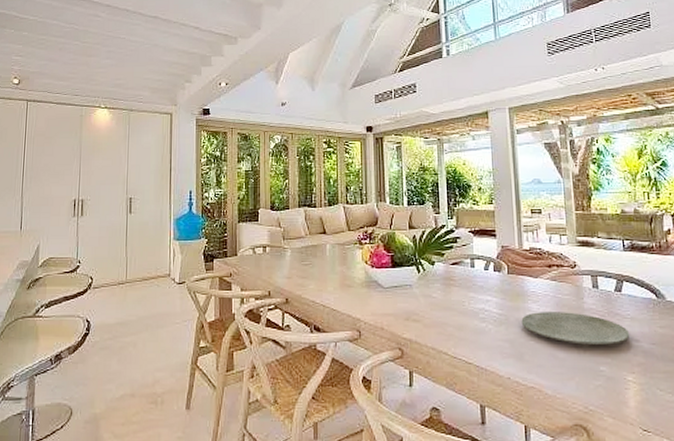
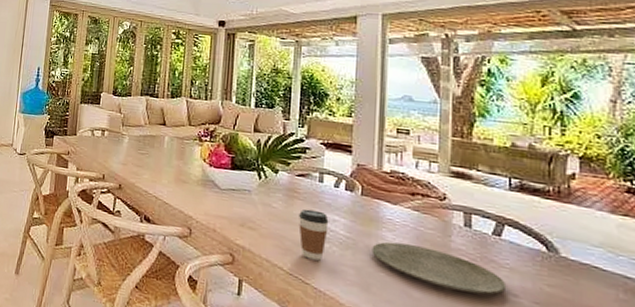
coffee cup: none [457,294,483,340] -> present [298,209,329,261]

